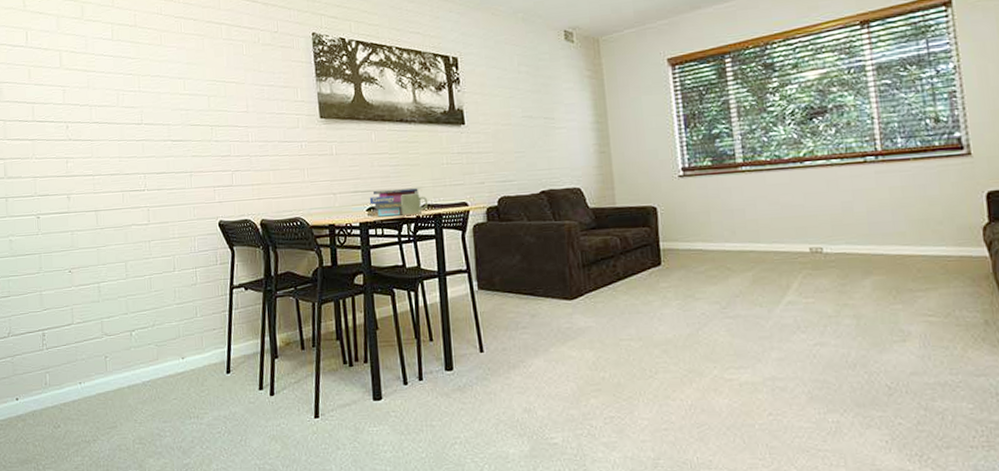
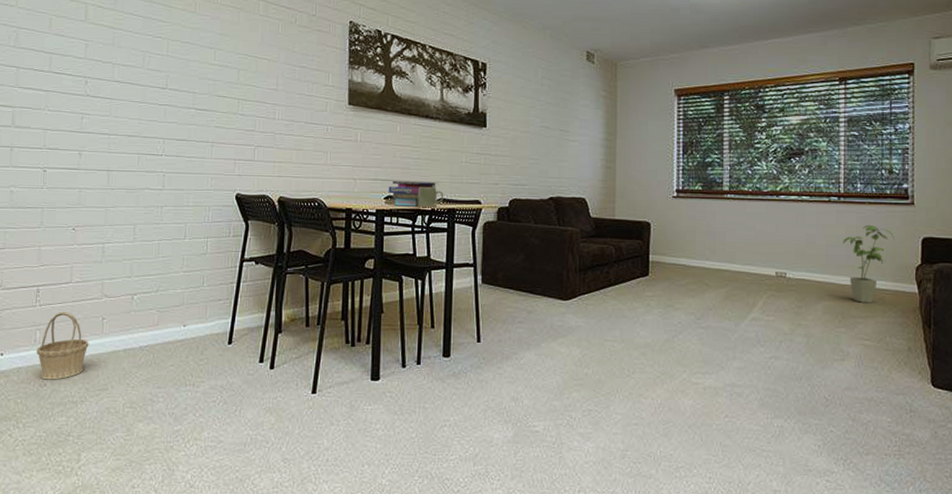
basket: none [47,353,95,421] -> present [36,312,89,380]
house plant: none [887,183,951,274] -> present [843,224,894,303]

